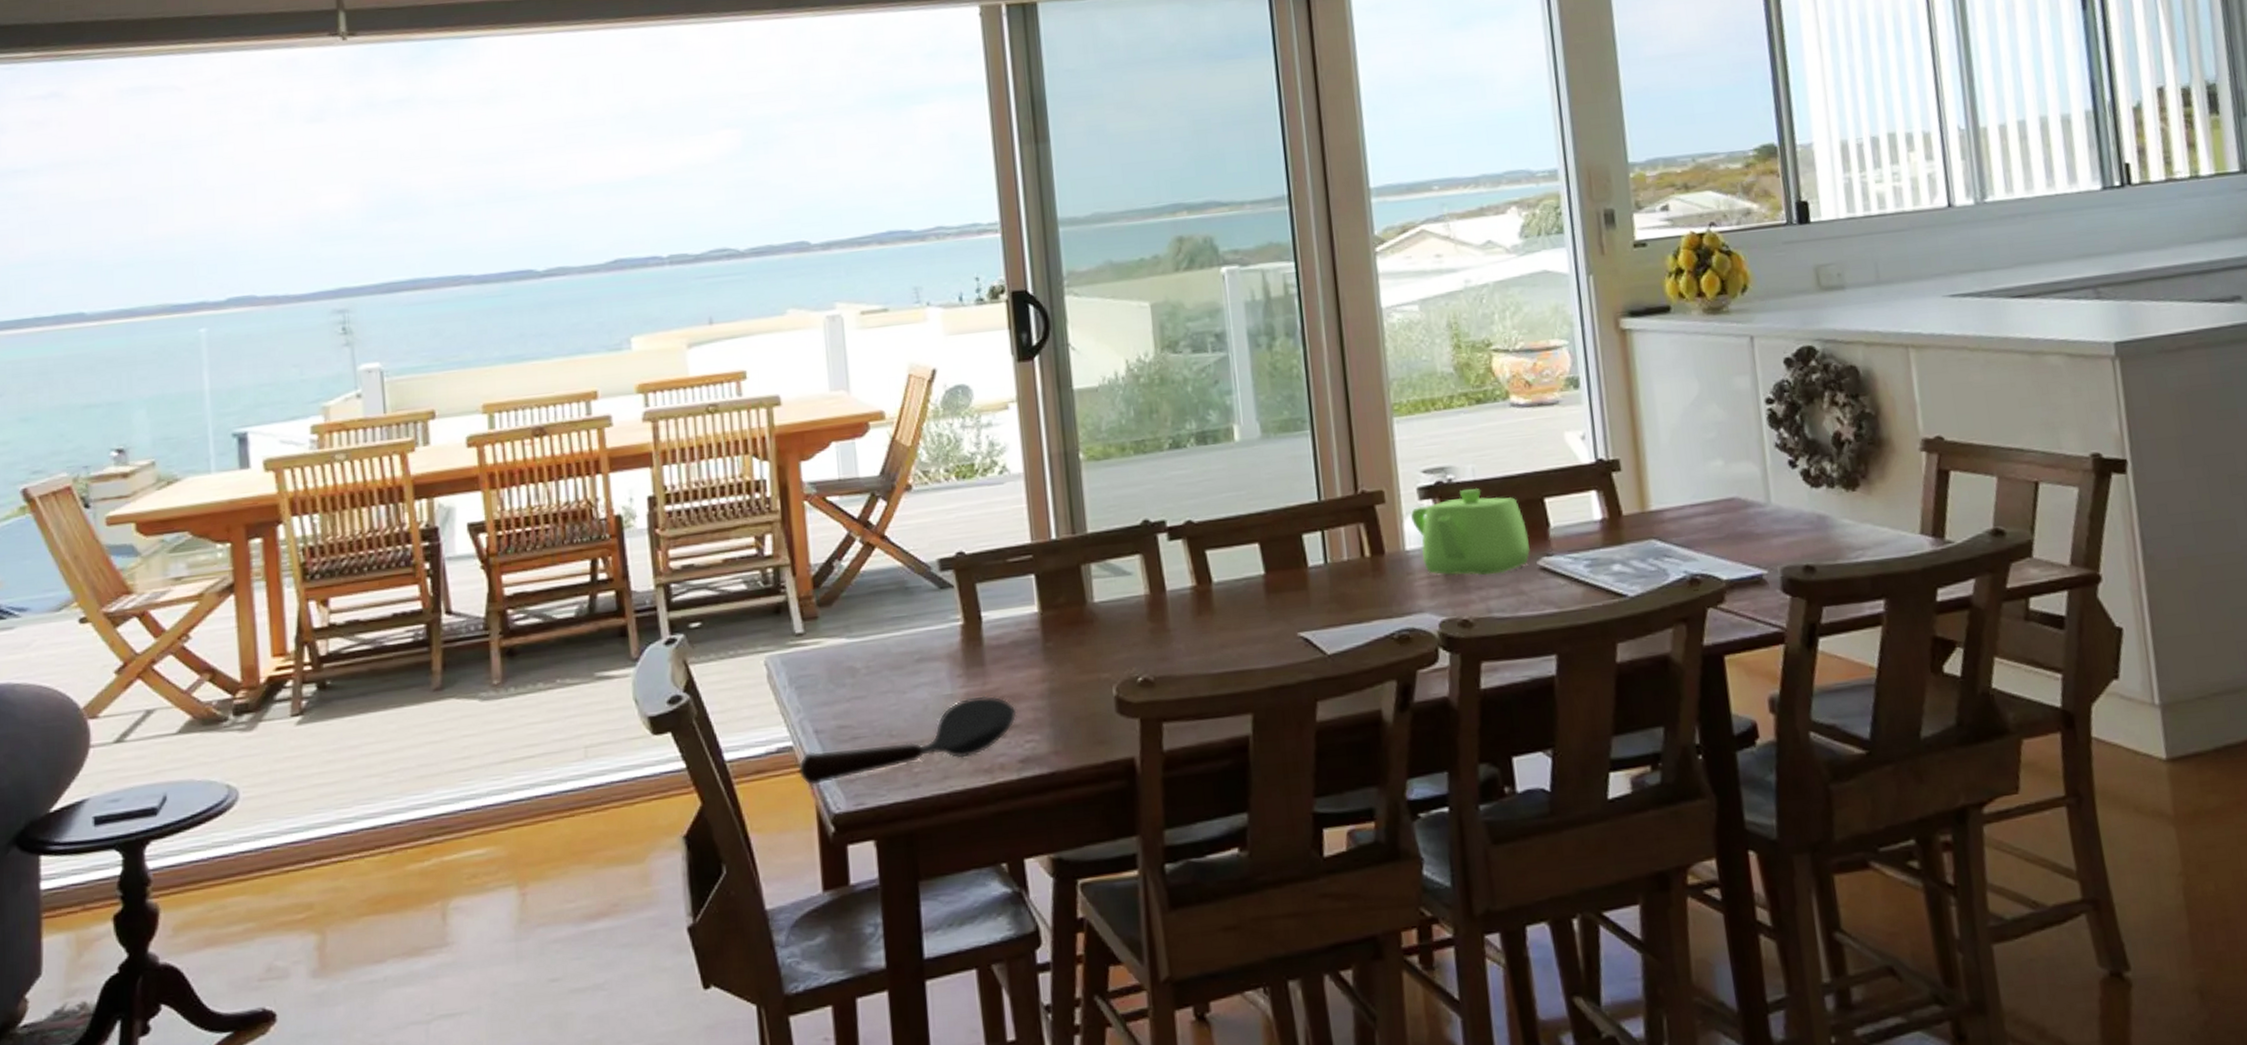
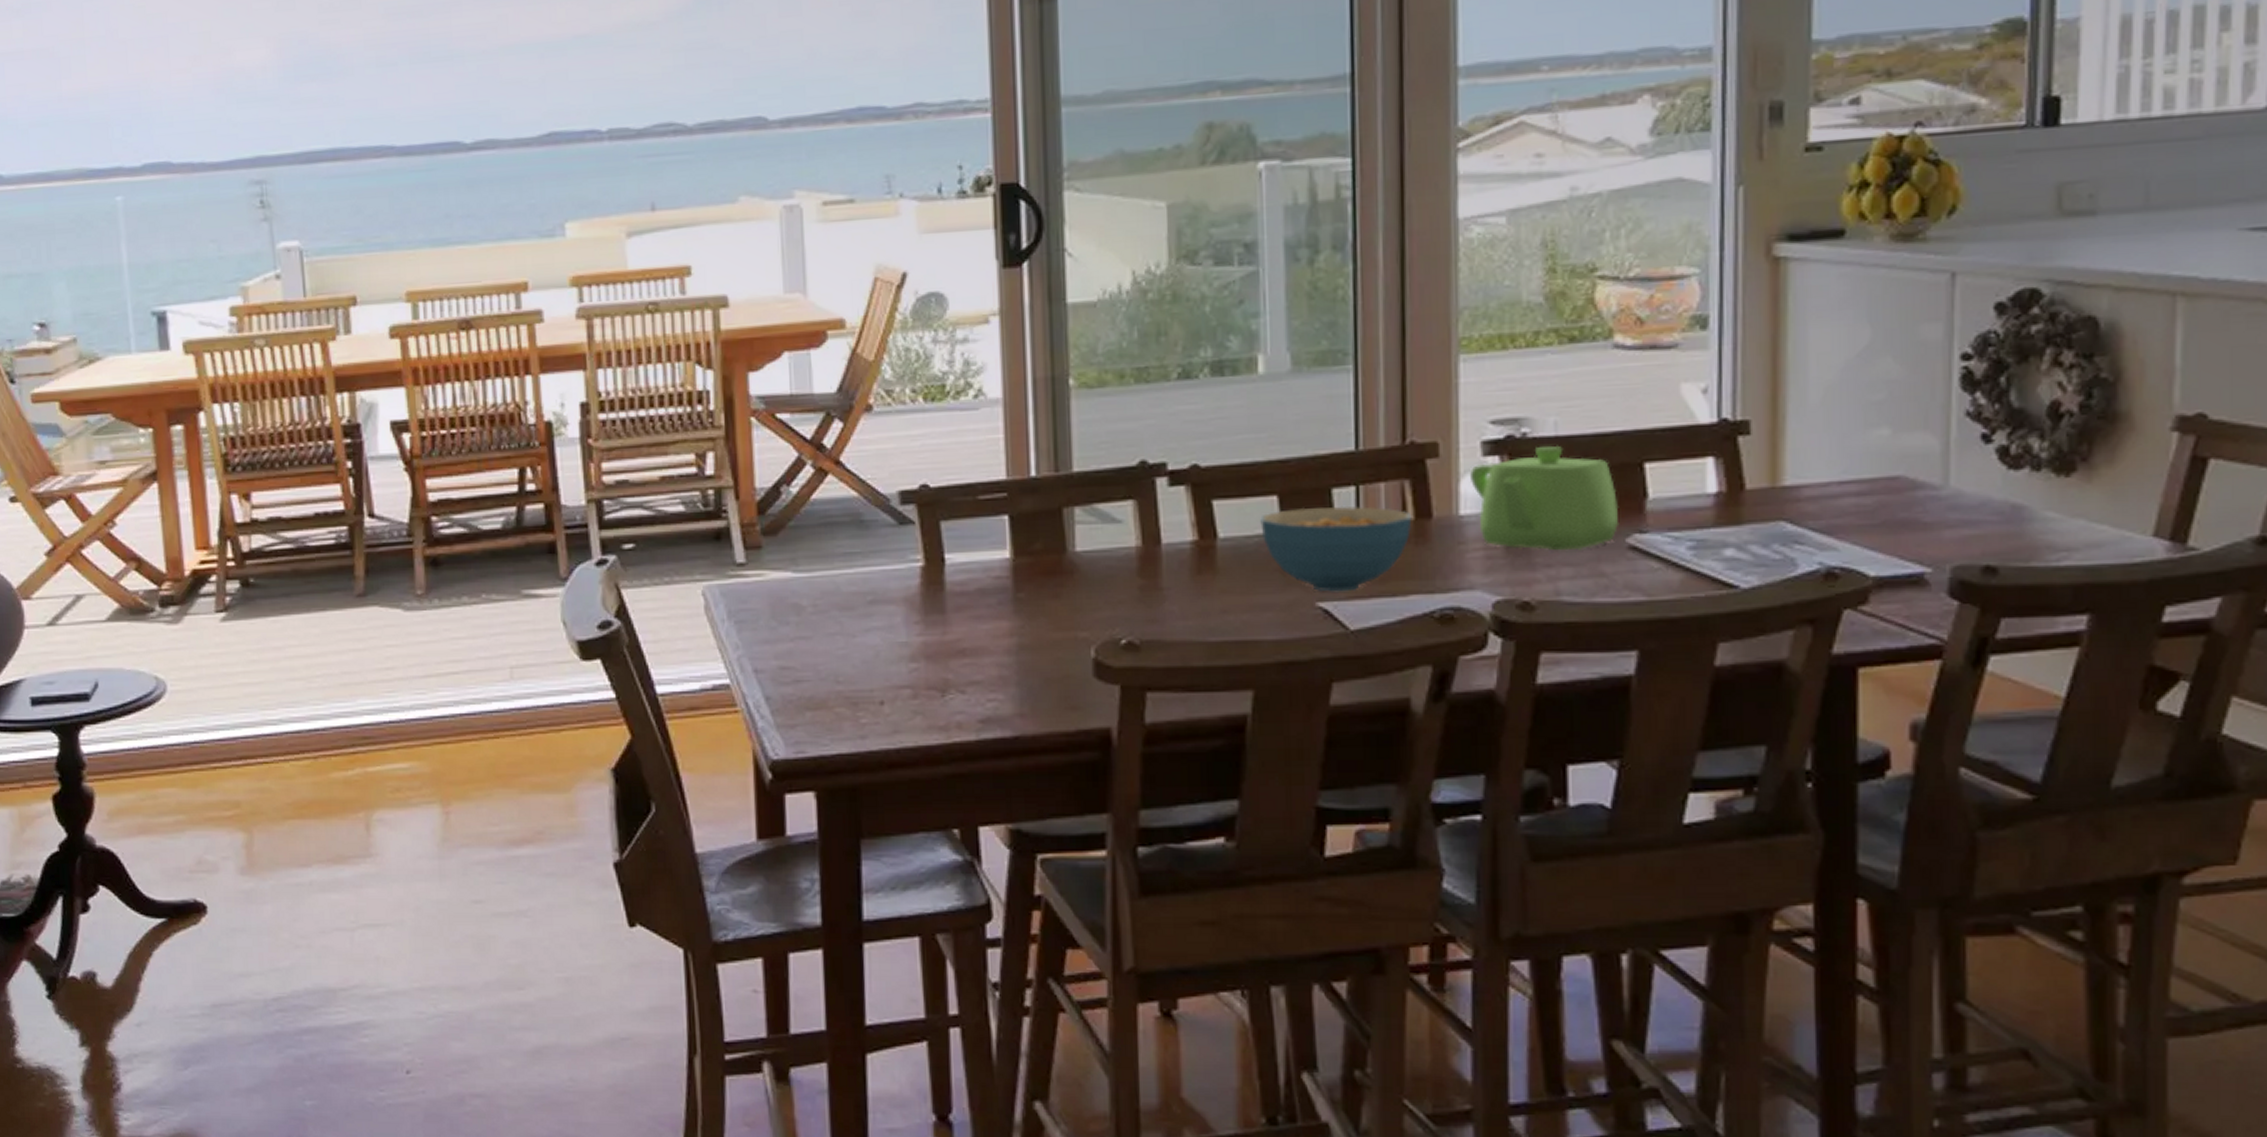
spoon: present [798,696,1017,785] -> none [734,646,979,727]
cereal bowl: none [1246,547,1369,623] -> present [1260,505,1412,592]

